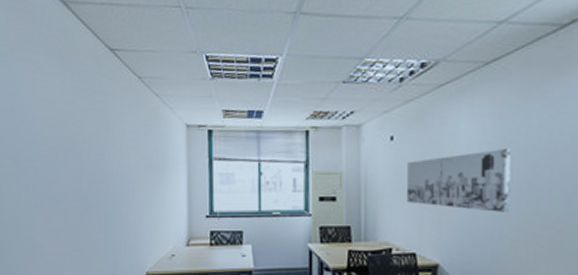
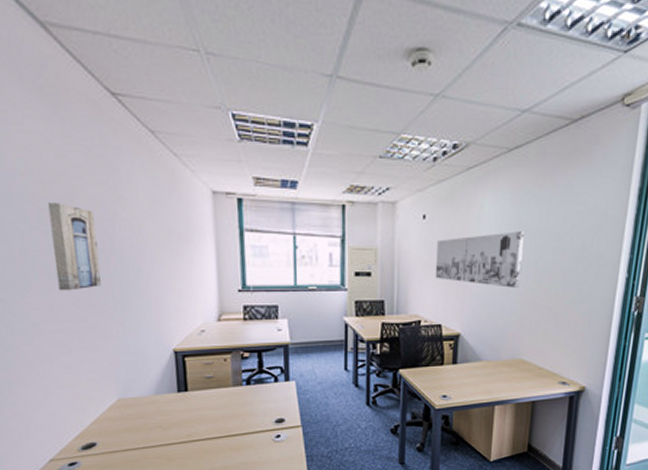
wall art: none [56,142,92,217] -> present [47,203,101,291]

